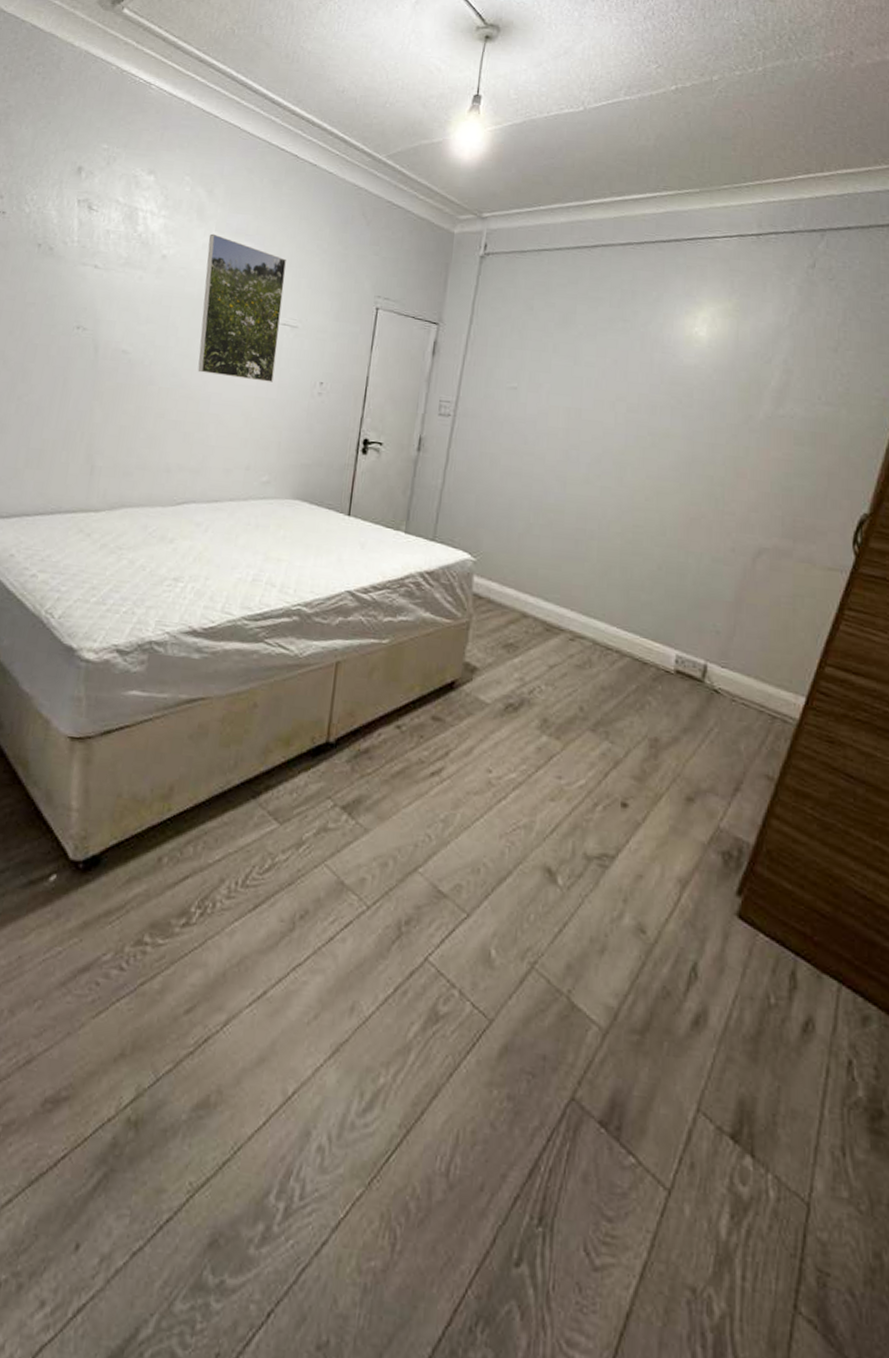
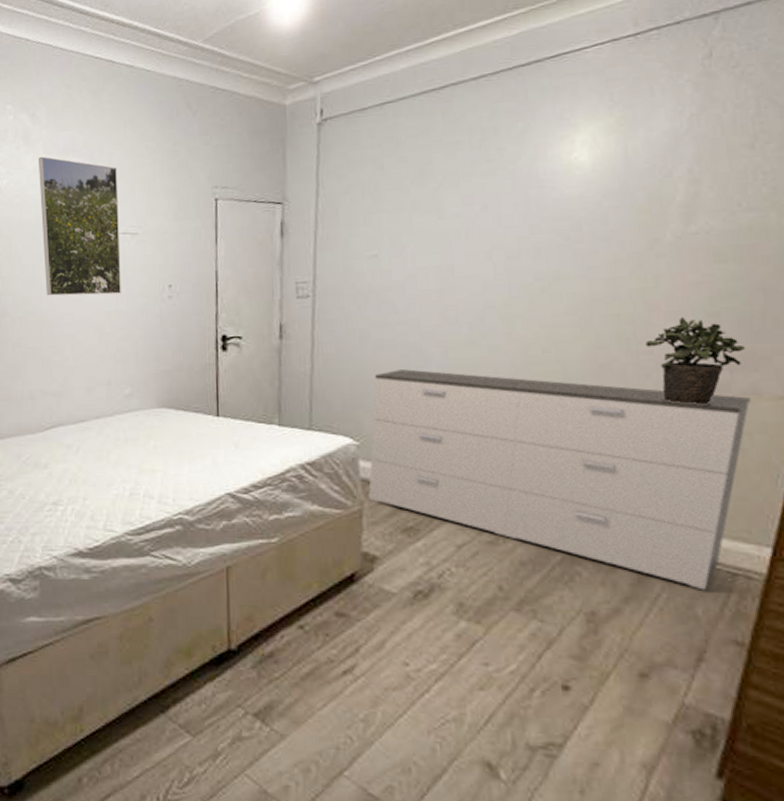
dresser: none [478,496,806,729] -> present [368,369,751,591]
potted plant: none [730,487,807,566] -> present [645,317,745,404]

